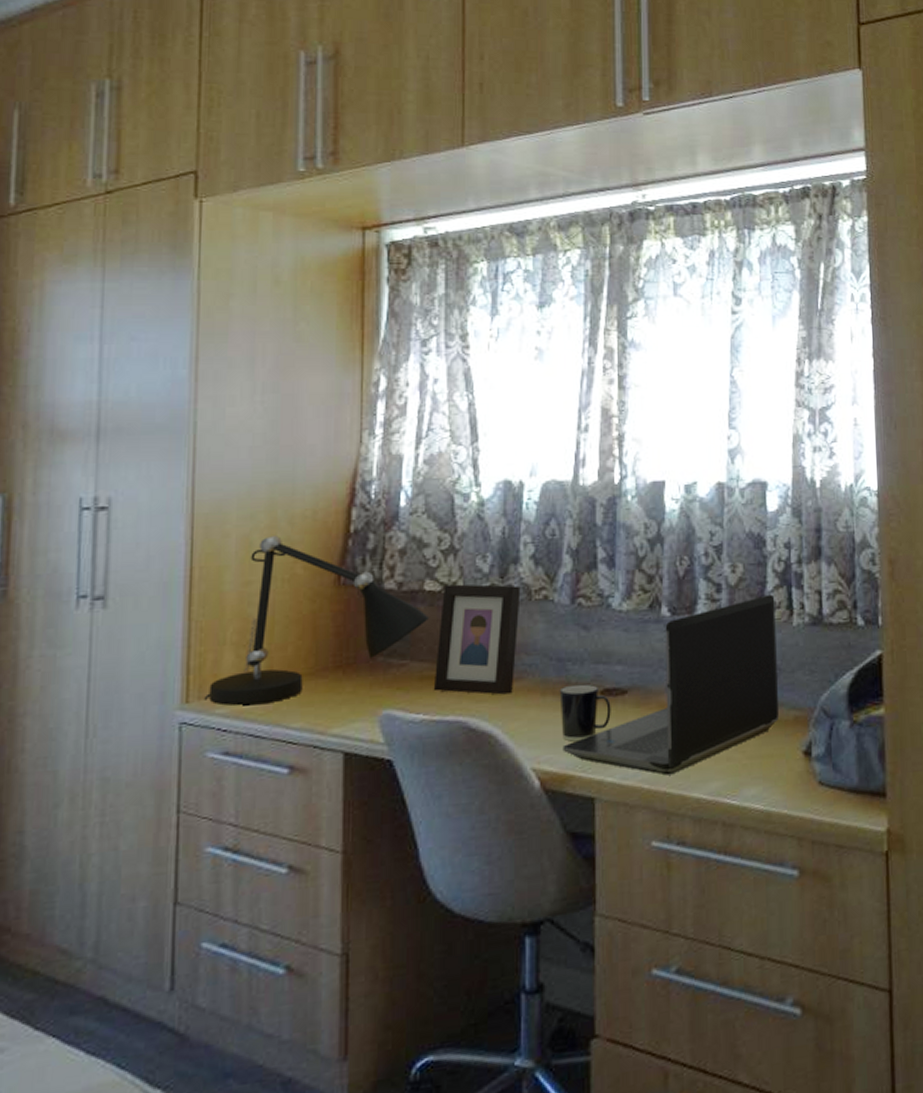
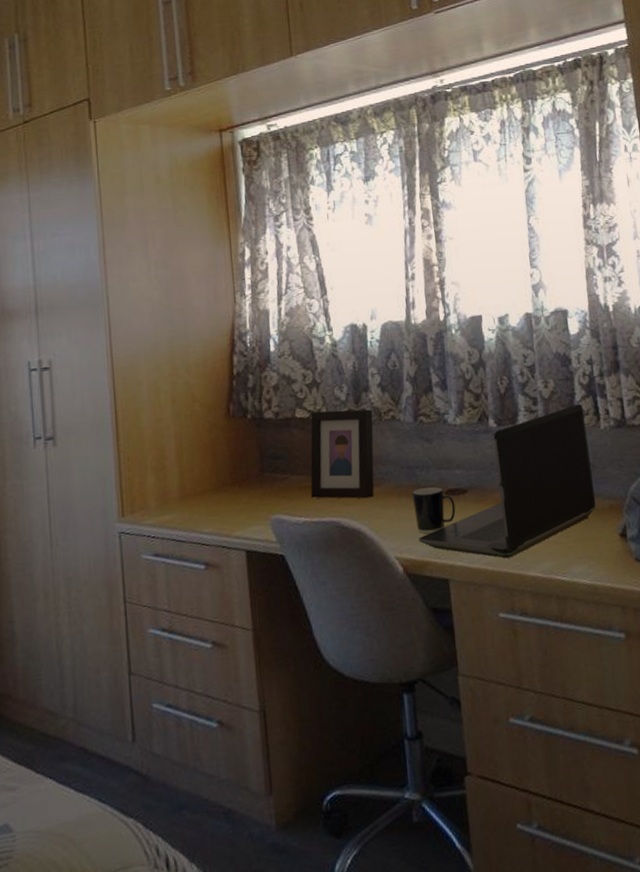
desk lamp: present [203,534,429,707] -> none [135,380,302,518]

